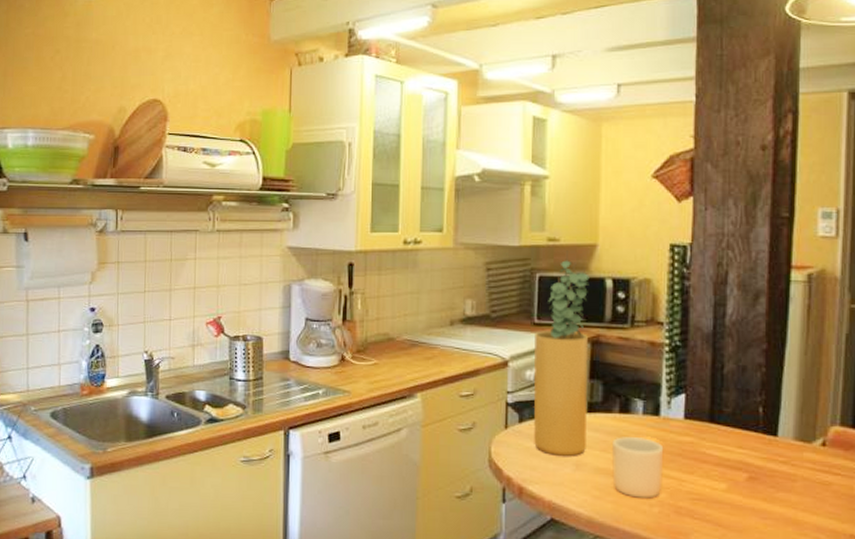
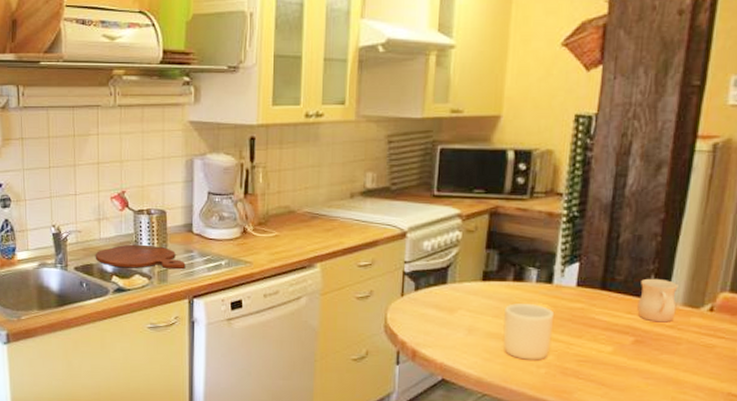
cutting board: none [188,371,282,398] -> present [95,244,186,269]
vase: present [533,251,589,456] -> none [429,122,491,322]
mug: none [748,410,788,458] -> present [637,278,678,323]

